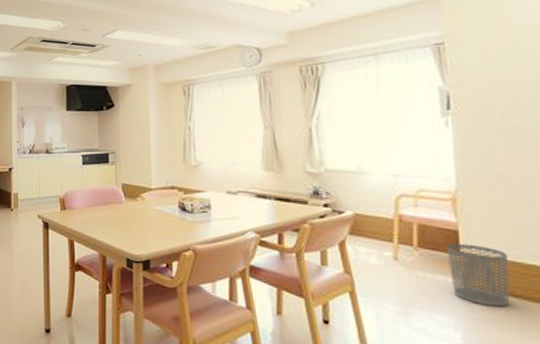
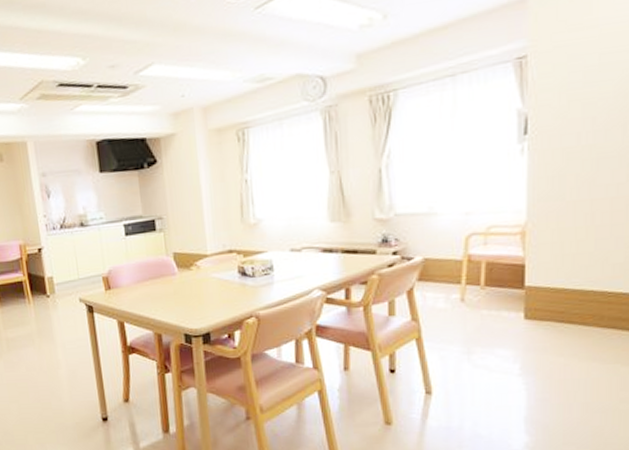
waste bin: present [447,243,510,307] -> none [513,276,570,336]

